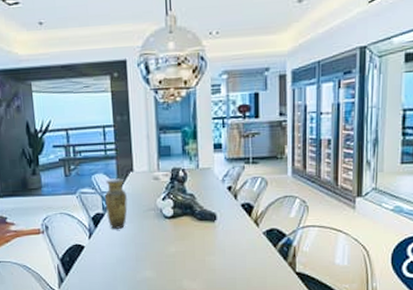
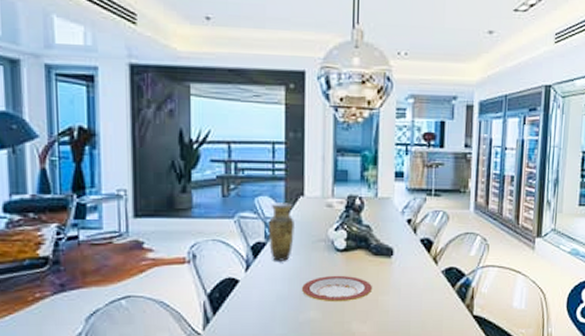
plate: none [136,239,199,263] -> present [301,275,372,302]

